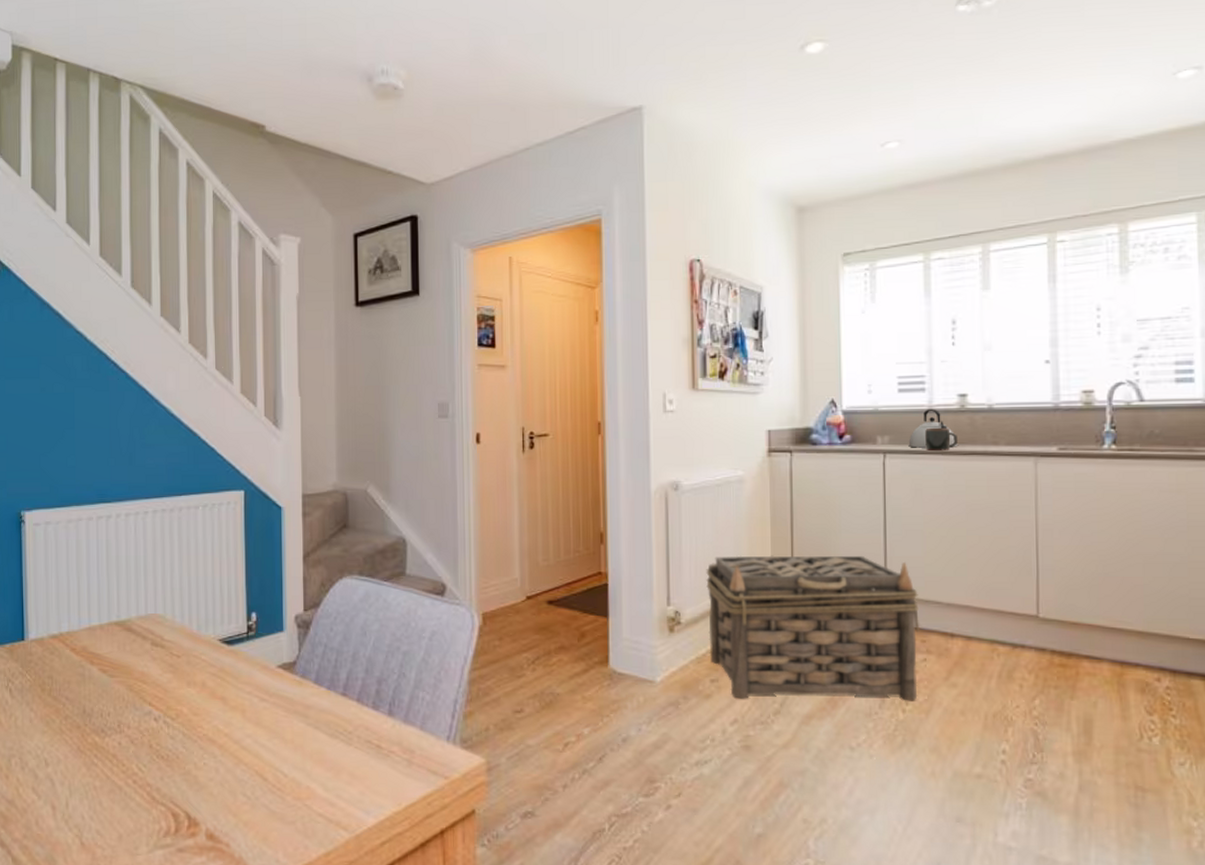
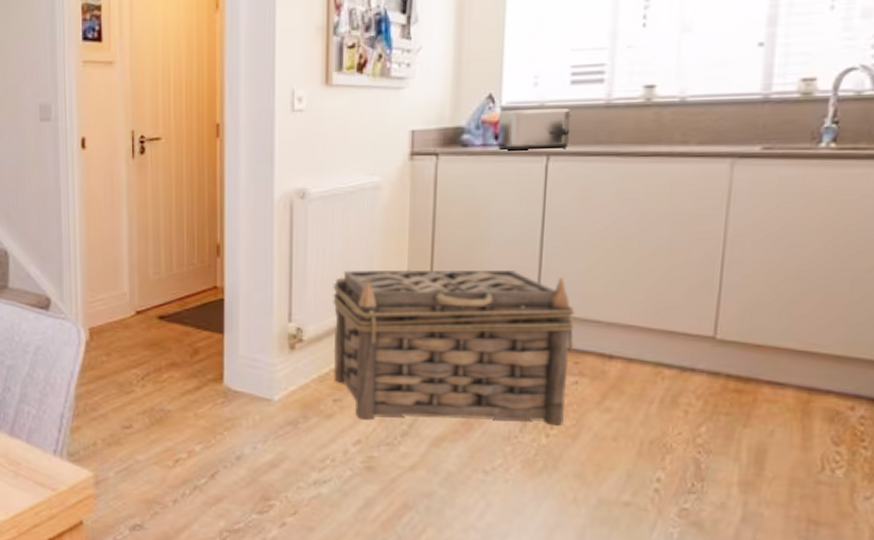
toaster: none [840,412,901,449] -> present [497,107,571,151]
kettle: present [908,408,958,448] -> none [577,102,638,149]
mug: present [925,427,958,452] -> none [598,124,639,153]

